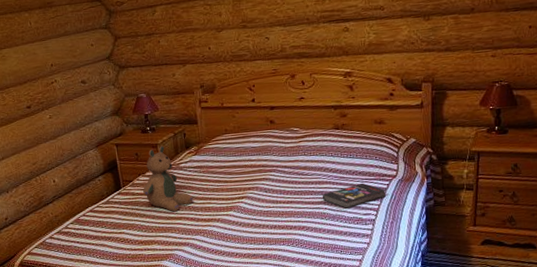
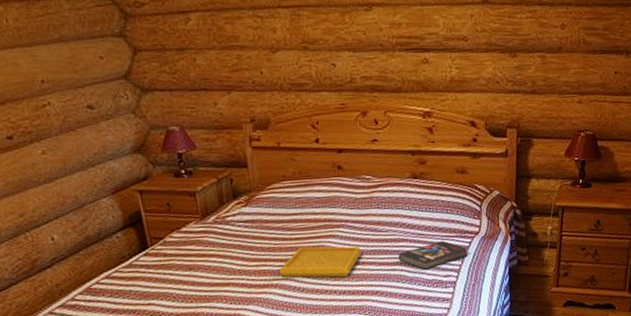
teddy bear: present [143,145,193,212] -> none [178,193,244,277]
serving tray: none [221,188,290,214] -> present [279,246,362,278]

